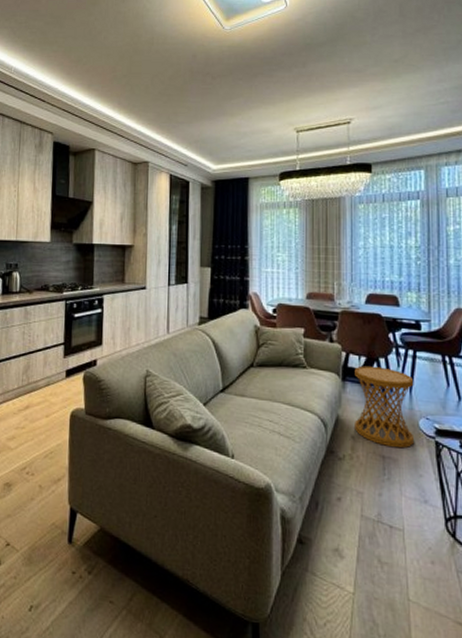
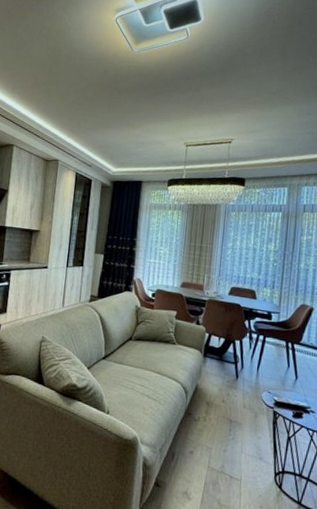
side table: present [354,366,415,449] -> none [210,345,262,415]

